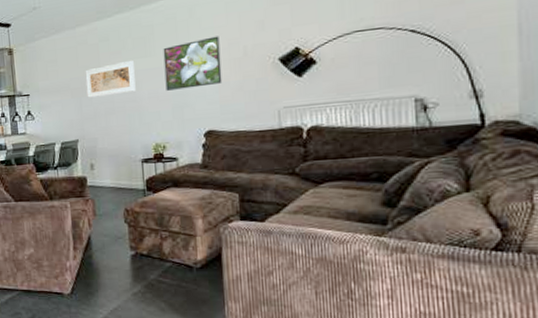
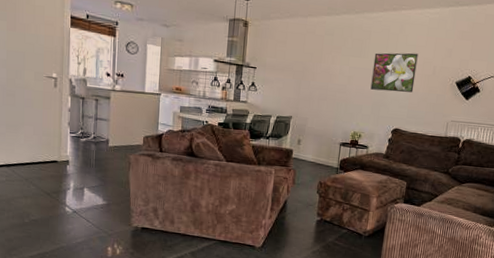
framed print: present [85,60,136,98] -> none [306,56,350,85]

